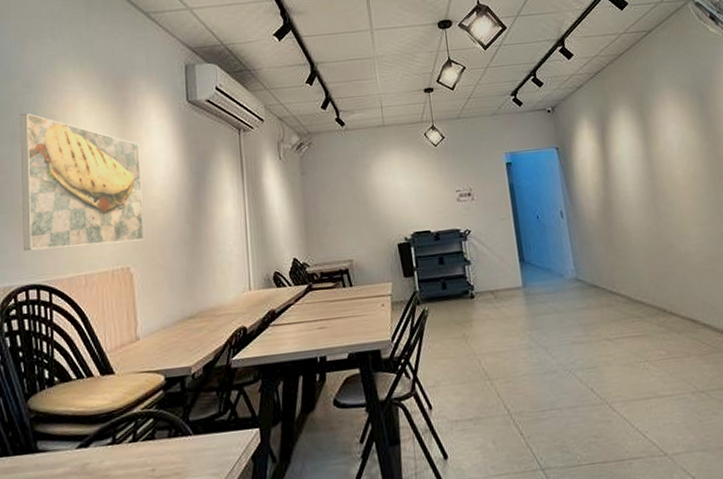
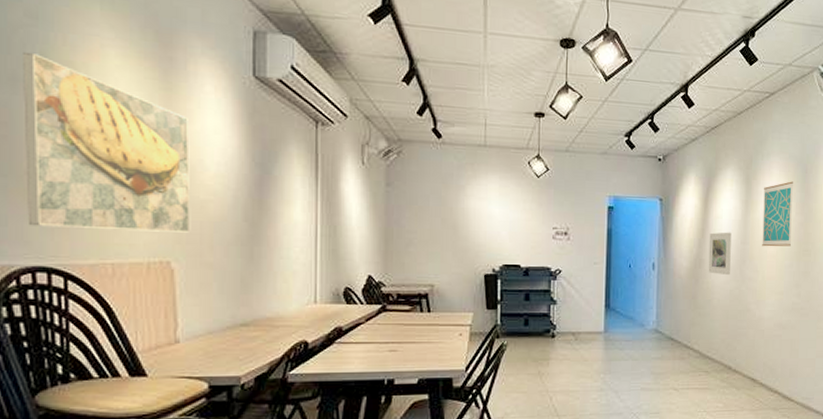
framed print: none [613,169,644,214] -> present [708,232,732,276]
wall art: none [661,110,704,179] -> present [762,181,793,247]

